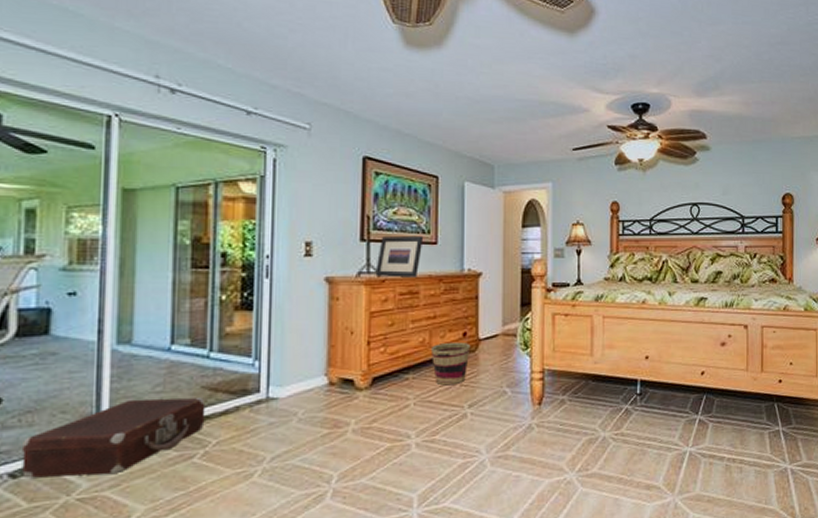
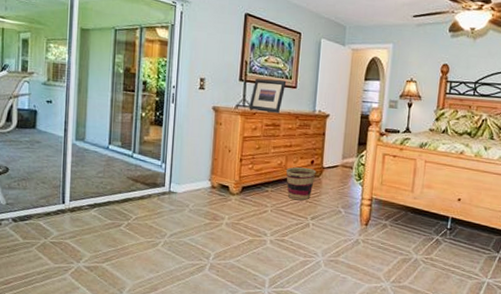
suitcase: present [22,398,206,479] -> none [20,180,130,230]

